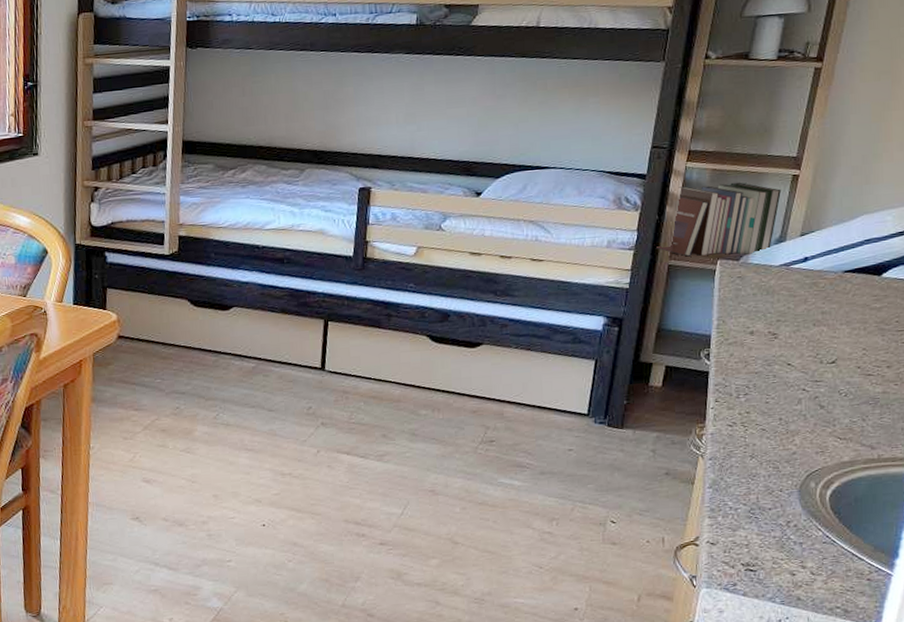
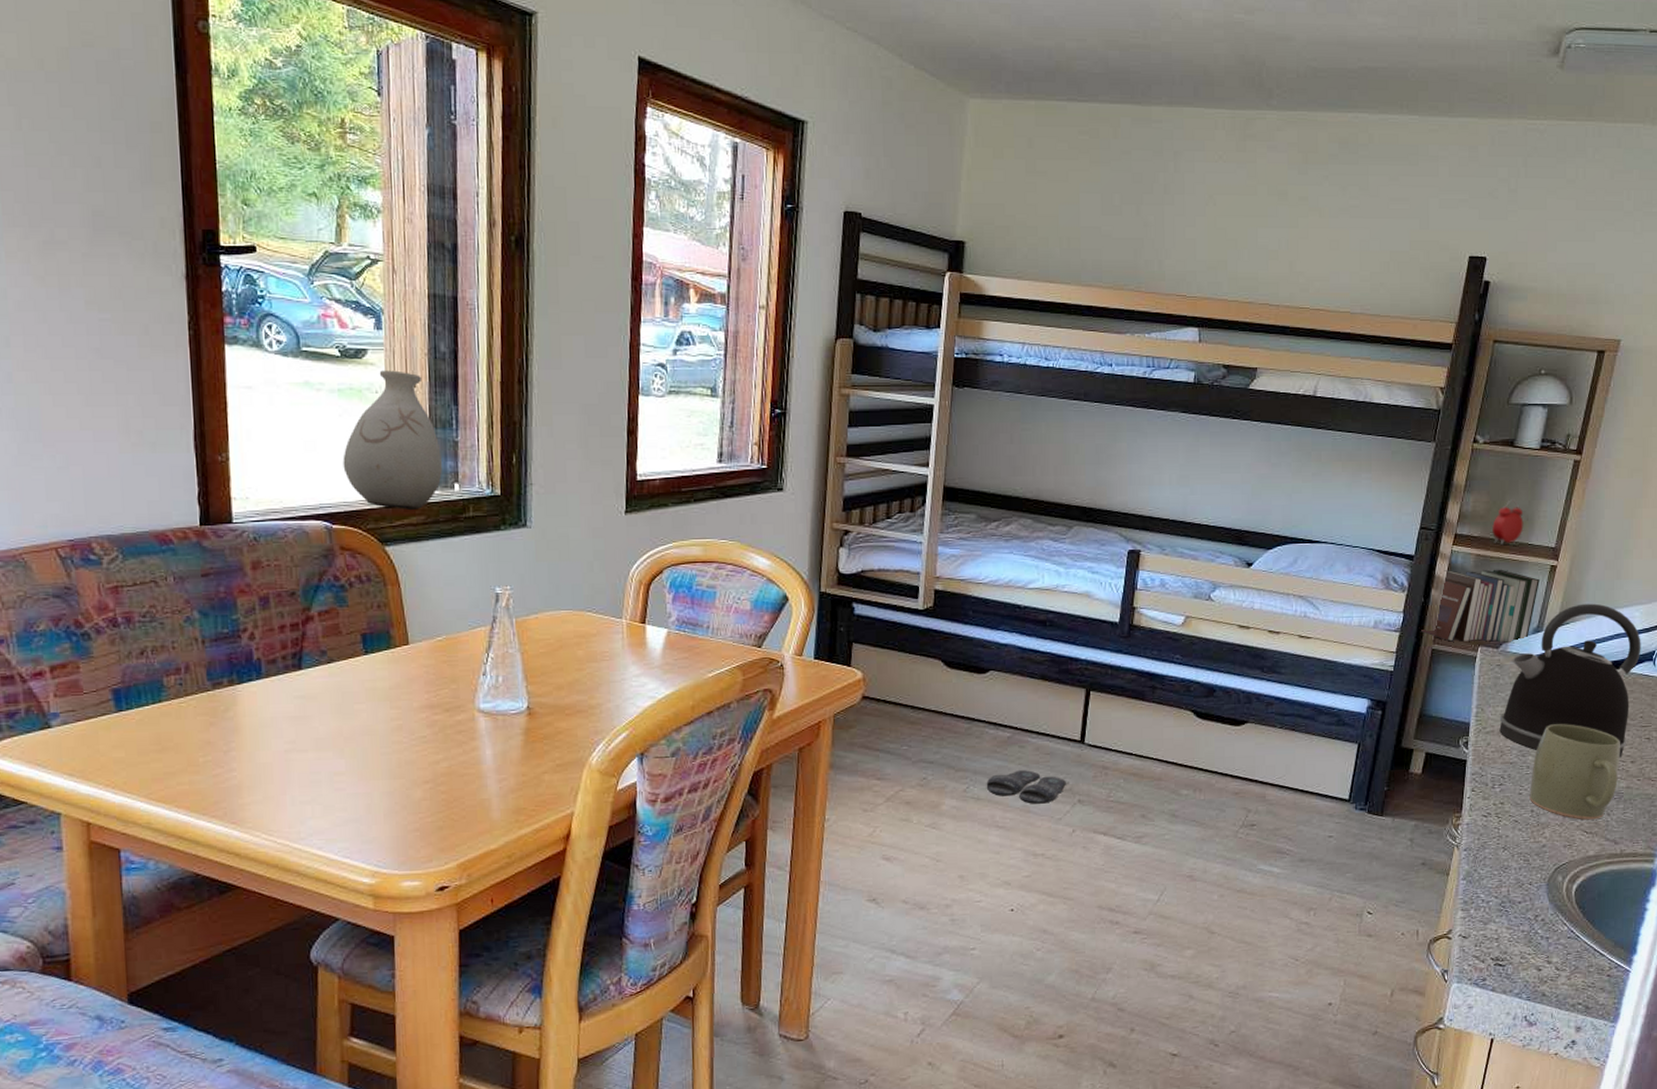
slippers: none [234,397,309,428] -> present [986,770,1066,804]
alarm clock: none [727,112,762,158] -> present [1491,499,1524,546]
kettle: none [742,210,895,363] -> present [1499,603,1641,758]
mug: none [777,331,875,426] -> present [1529,724,1620,820]

